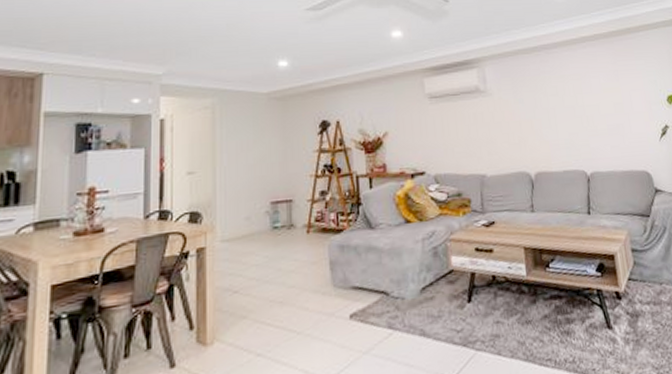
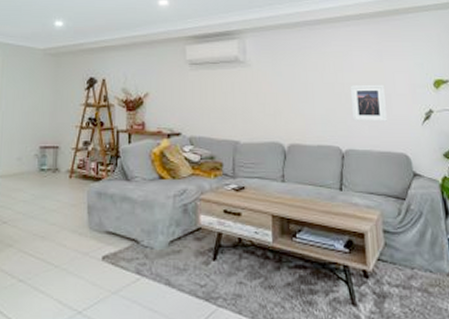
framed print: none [590,104,627,143] -> present [350,84,387,121]

